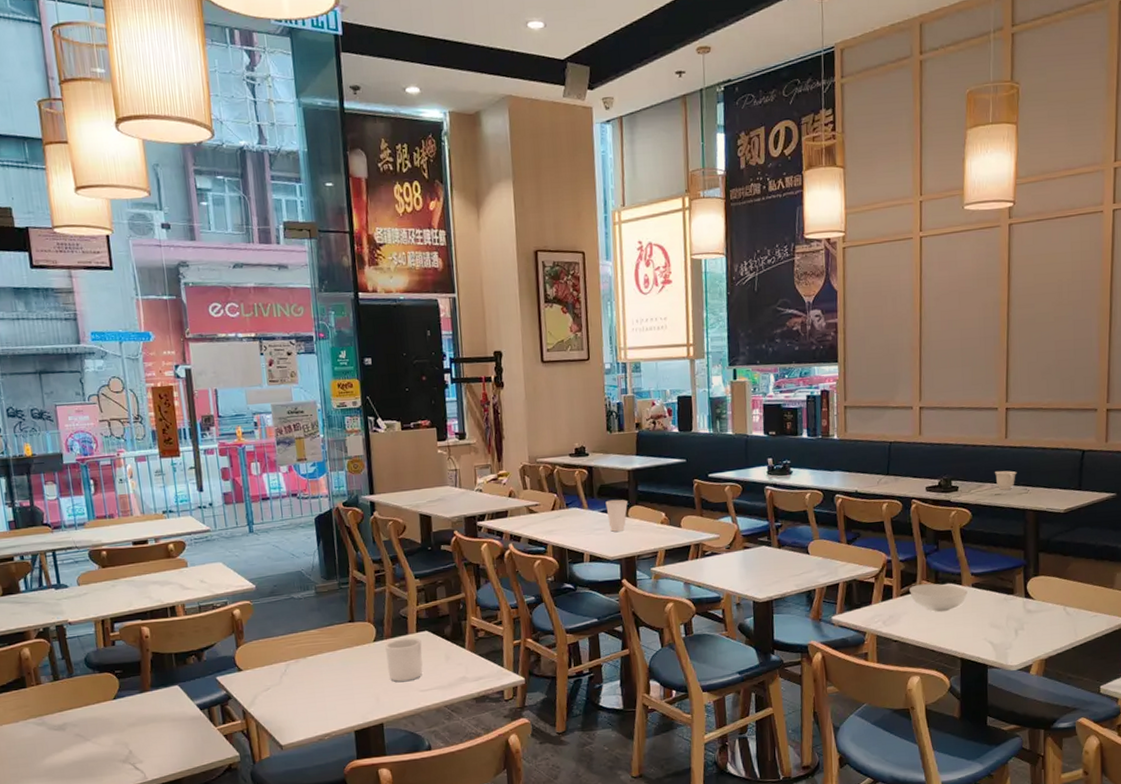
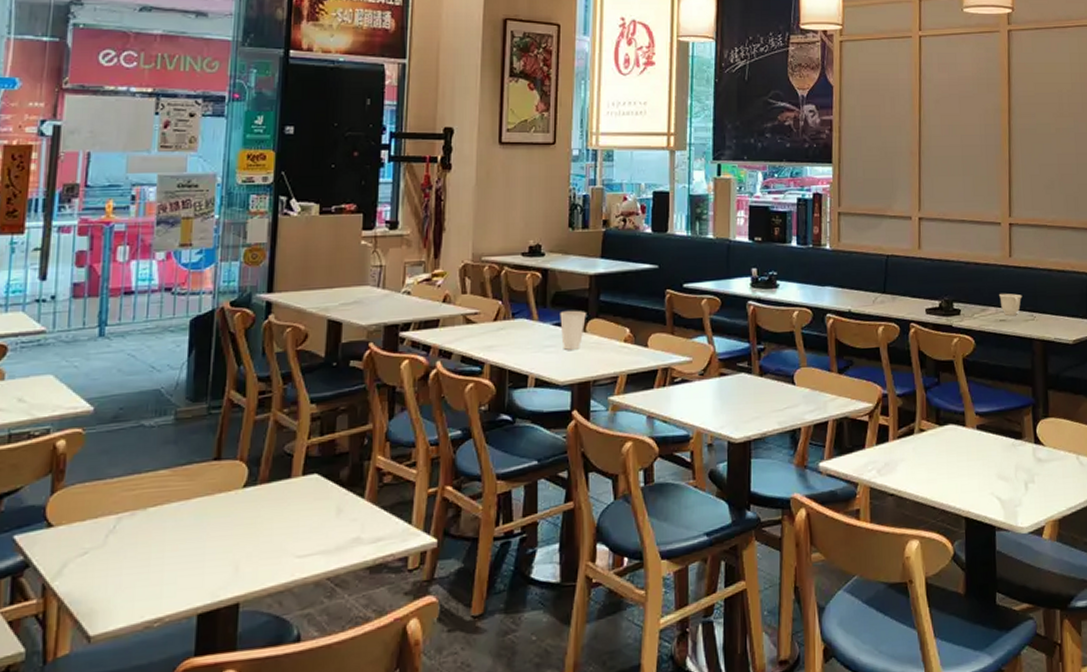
mug: present [385,638,423,683] -> none [256,483,307,545]
bowl: present [908,583,968,612] -> none [906,424,972,460]

